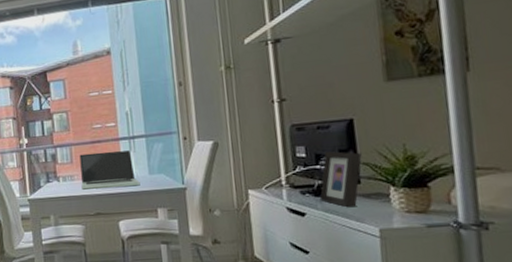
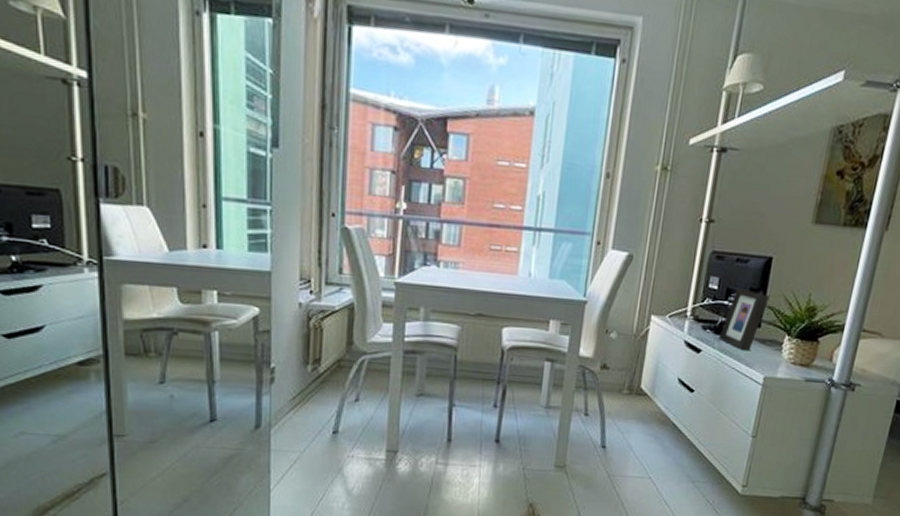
laptop: present [79,150,140,190] -> none [465,237,537,290]

